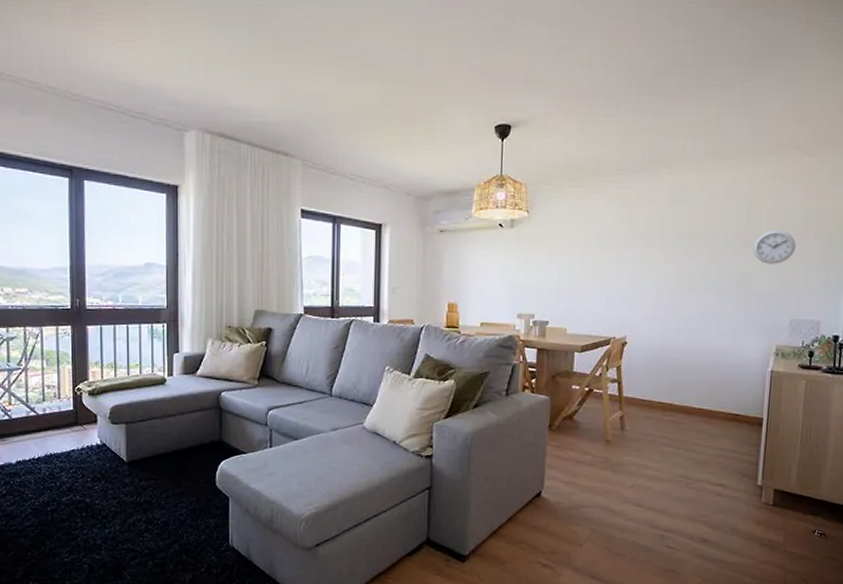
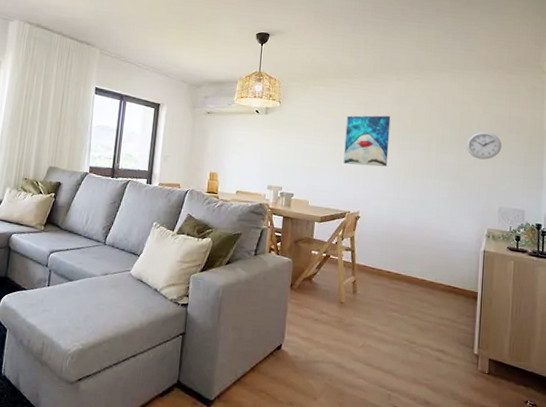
wall art: none [606,219,663,282] -> present [343,115,391,167]

